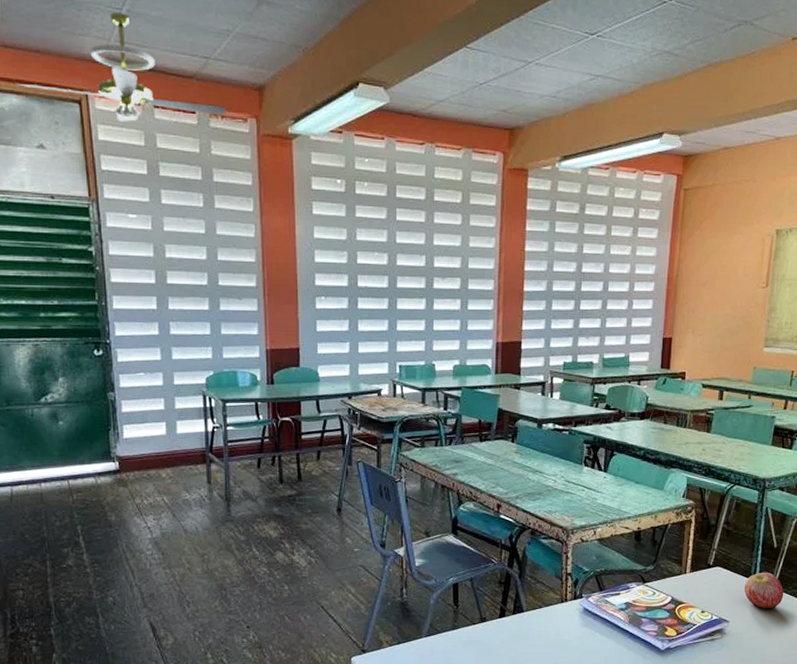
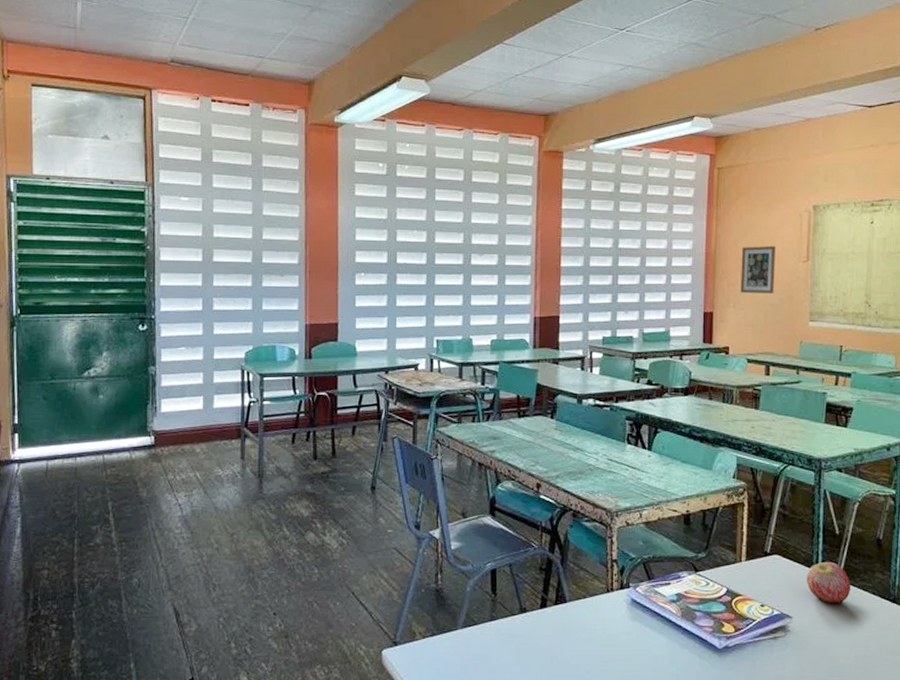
ceiling fan: present [14,12,226,128] -> none [87,20,277,119]
wall art: none [700,270,737,319] -> present [741,245,776,293]

